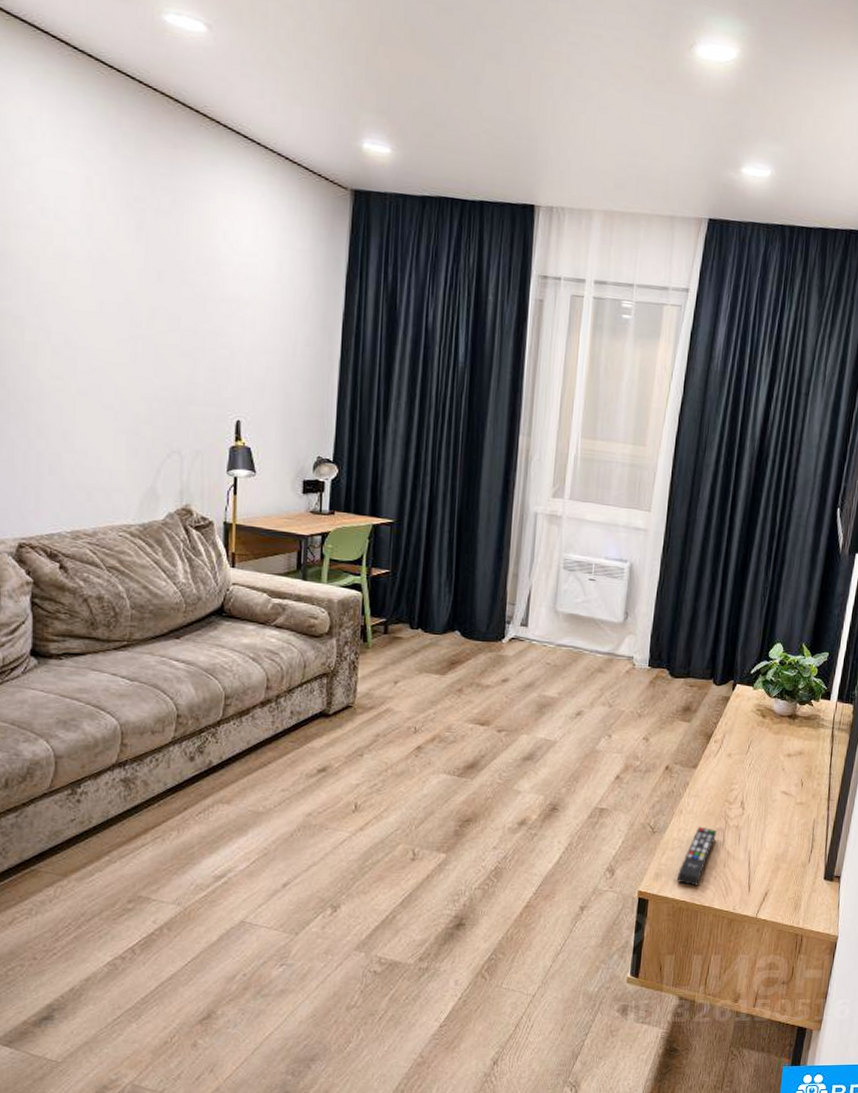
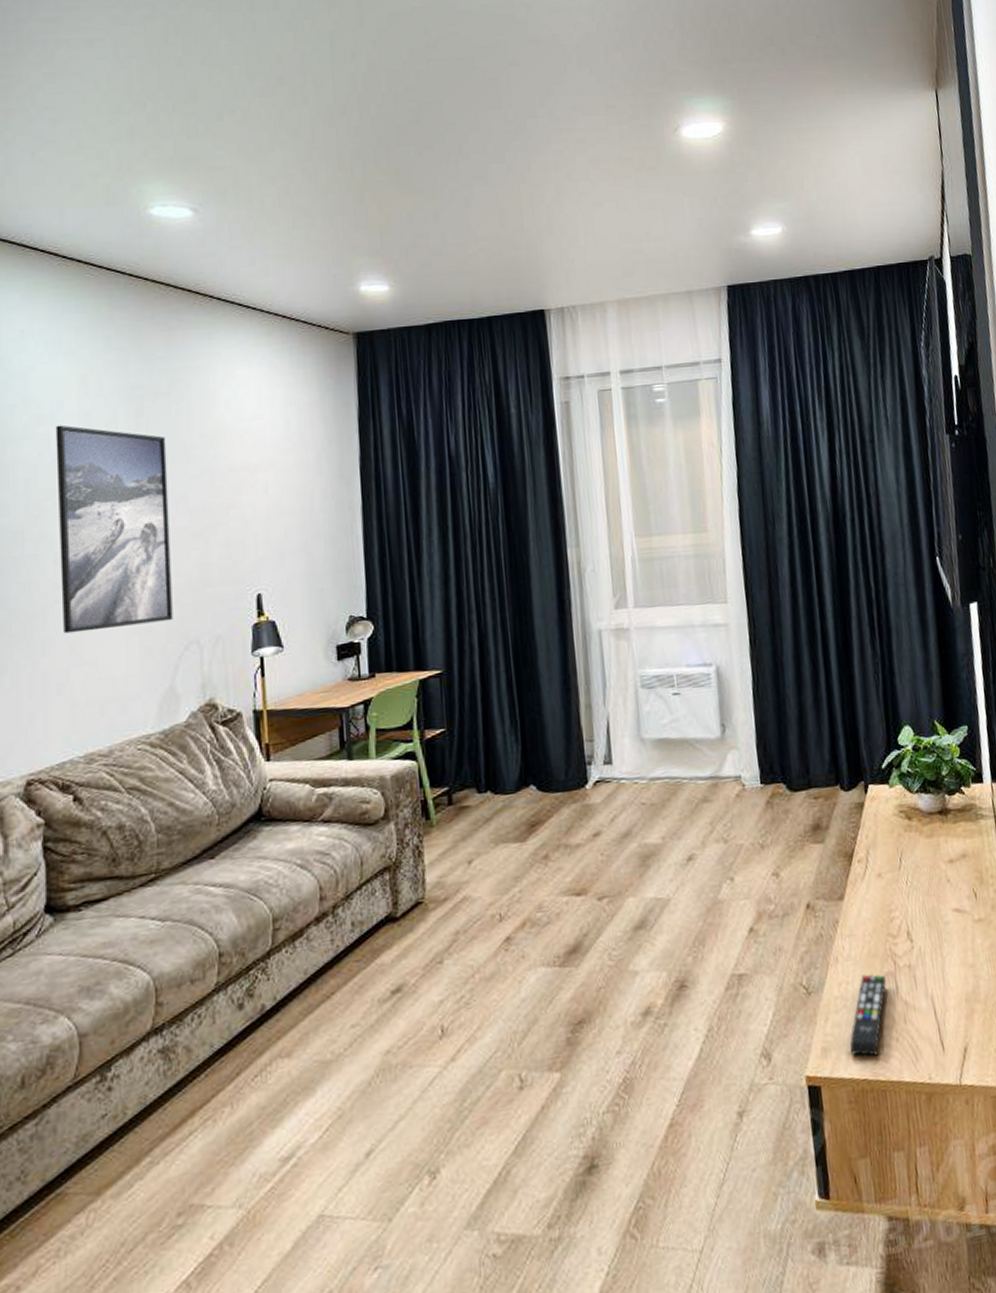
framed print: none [57,221,164,429] -> present [55,424,173,634]

